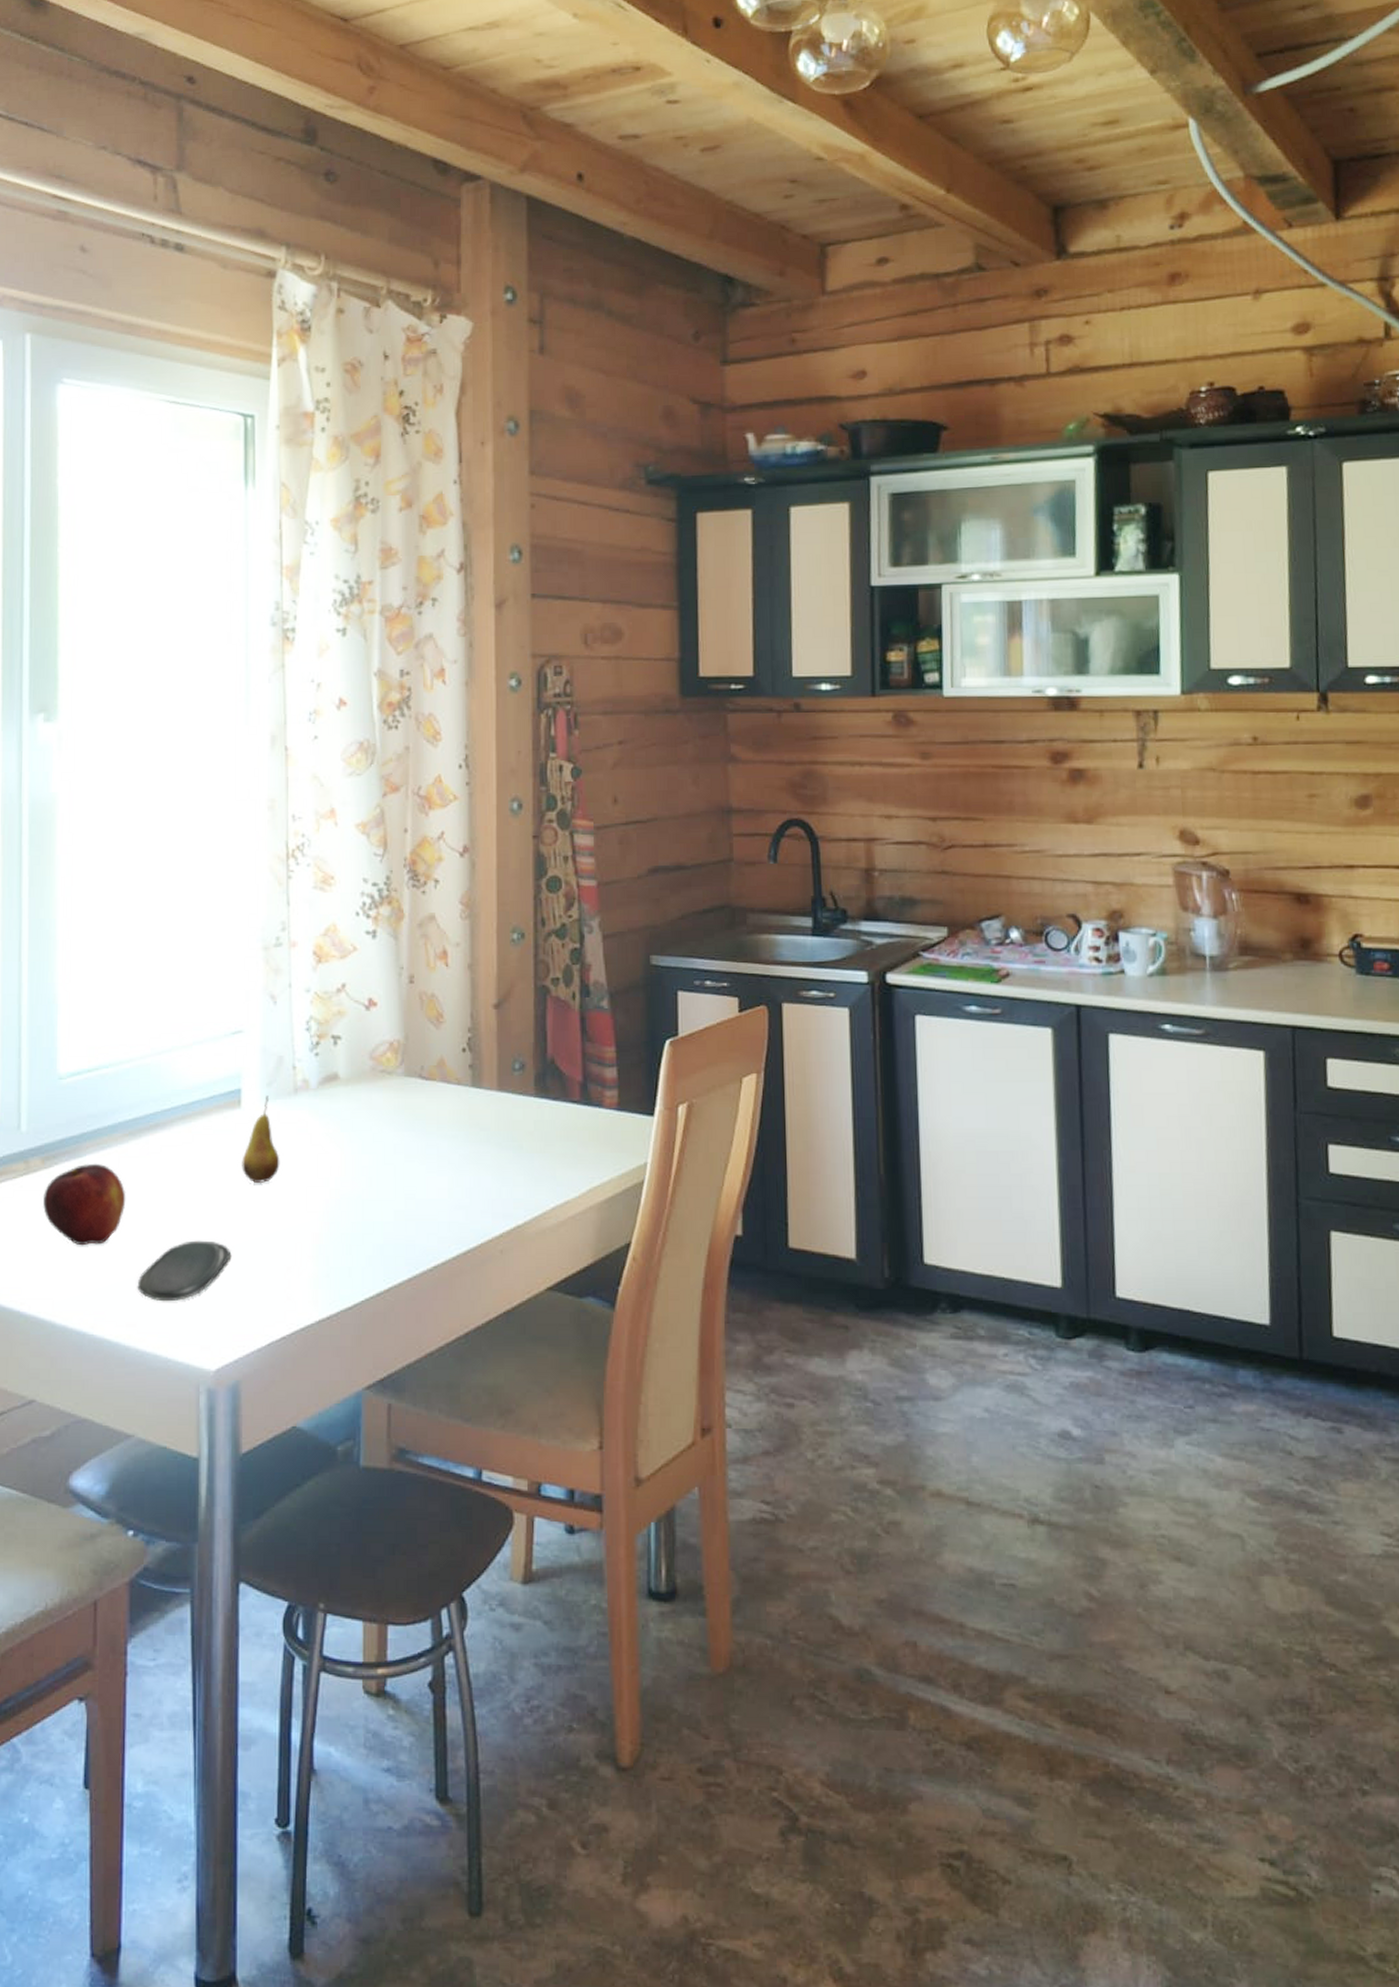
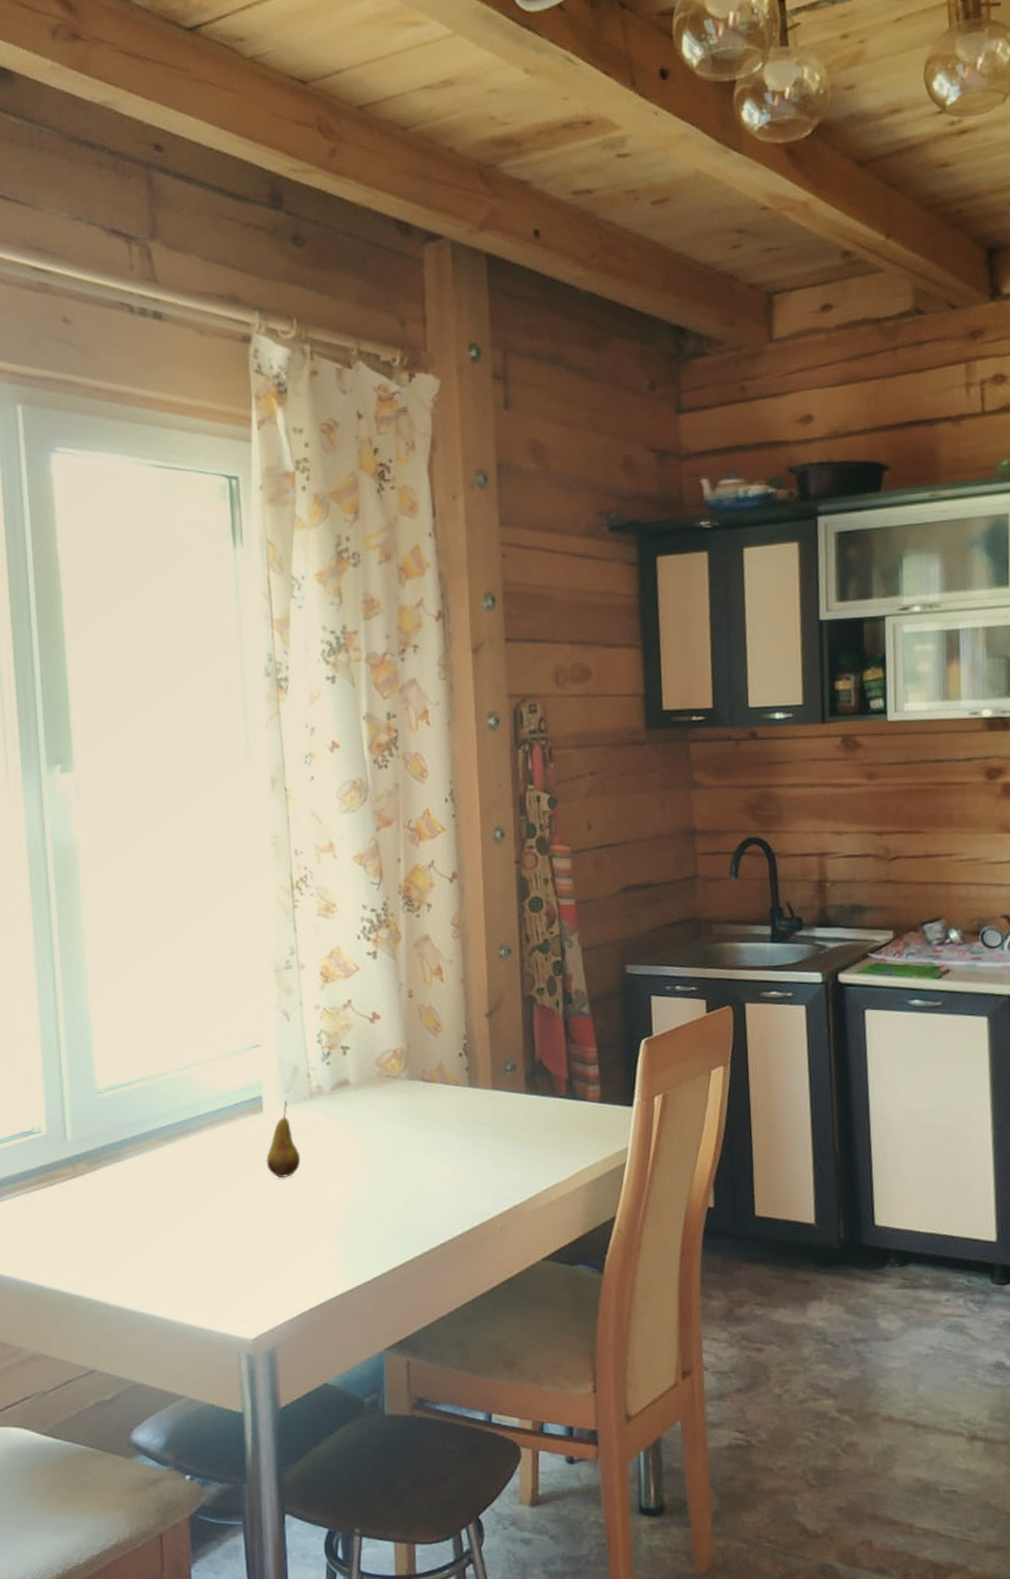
fruit: present [42,1163,126,1246] -> none [90,1165,165,1237]
oval tray: present [137,1240,230,1302] -> none [179,1228,261,1283]

